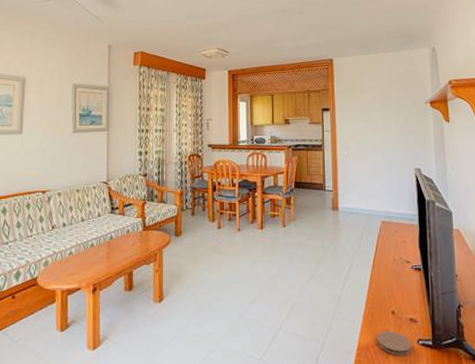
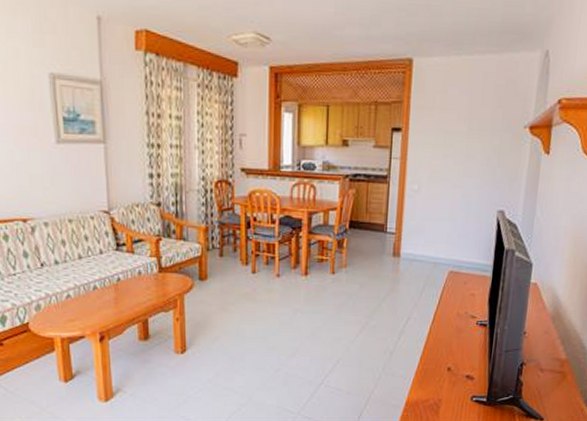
coaster: present [377,331,413,356] -> none [427,387,465,411]

